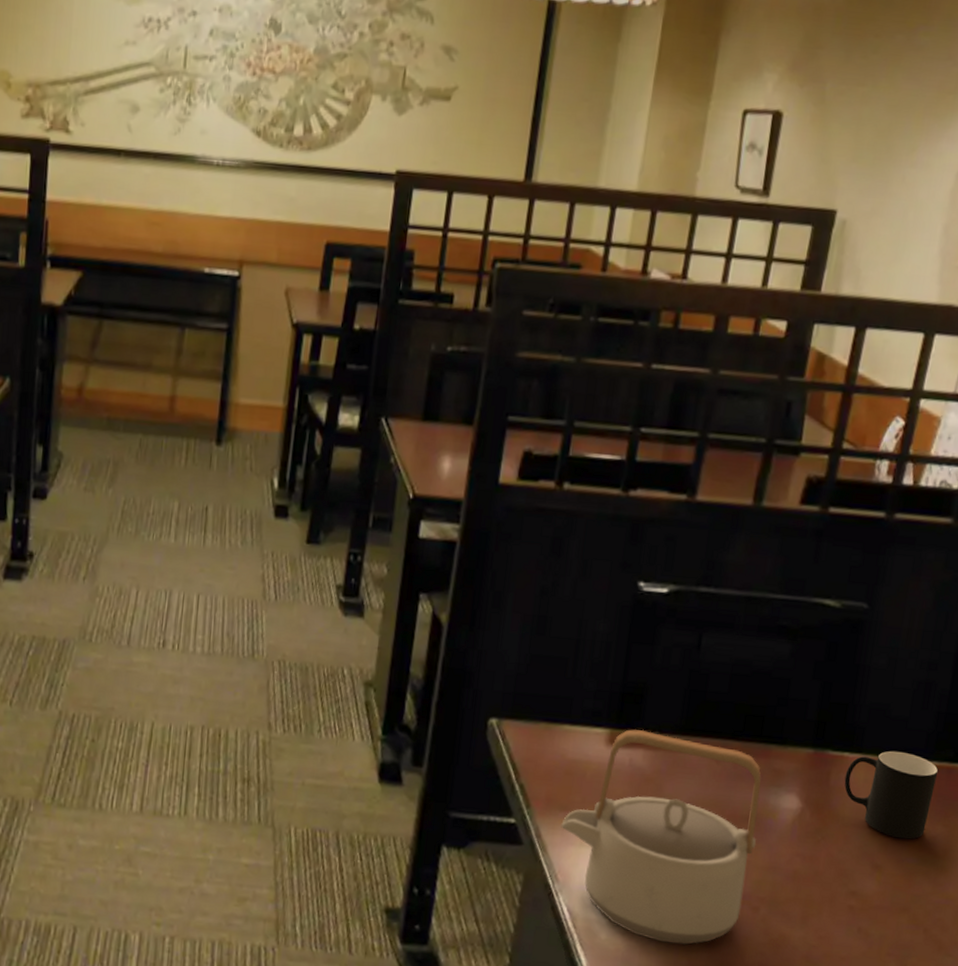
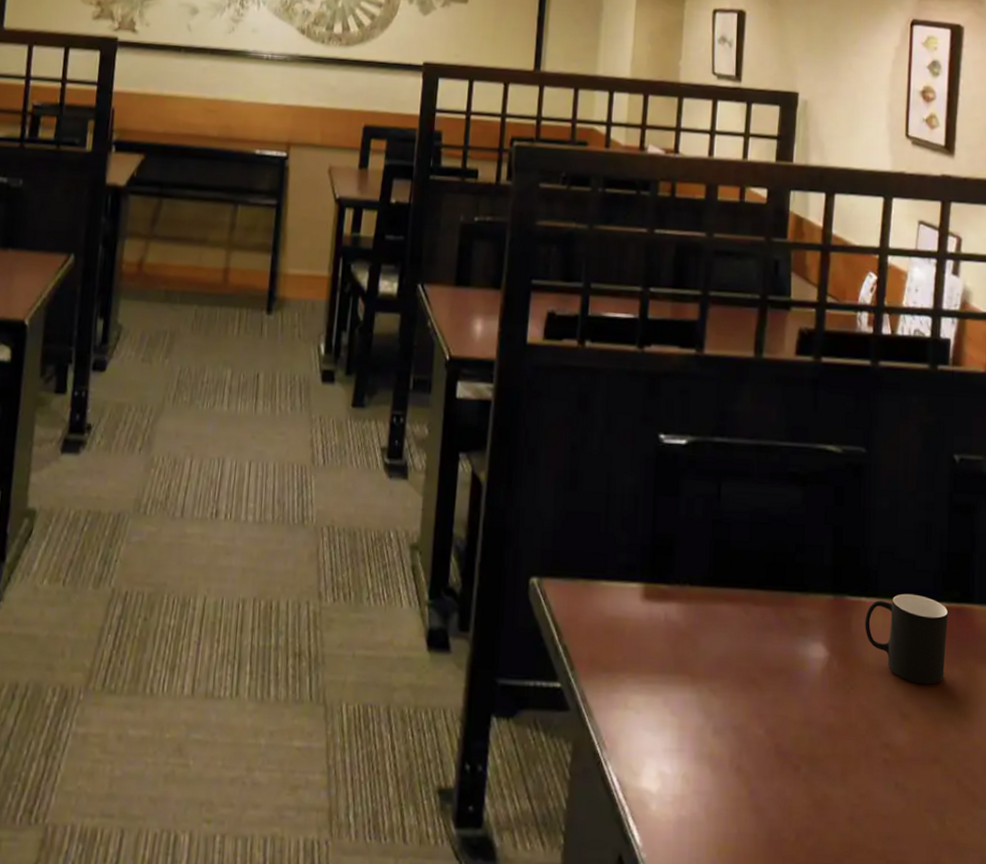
teapot: present [561,729,762,945] -> none [605,582,791,812]

